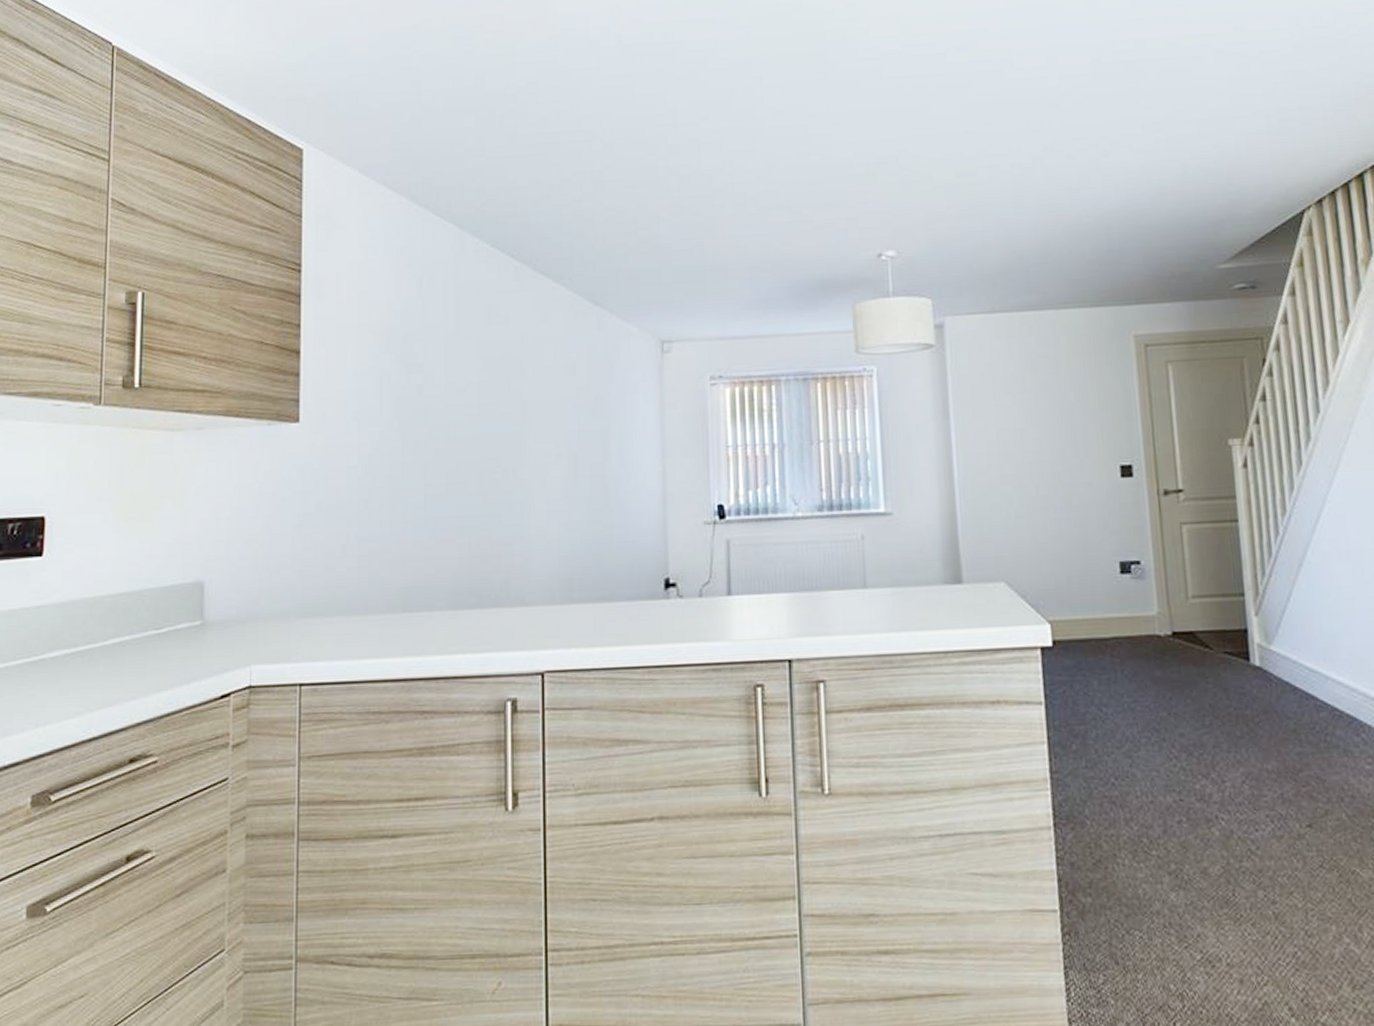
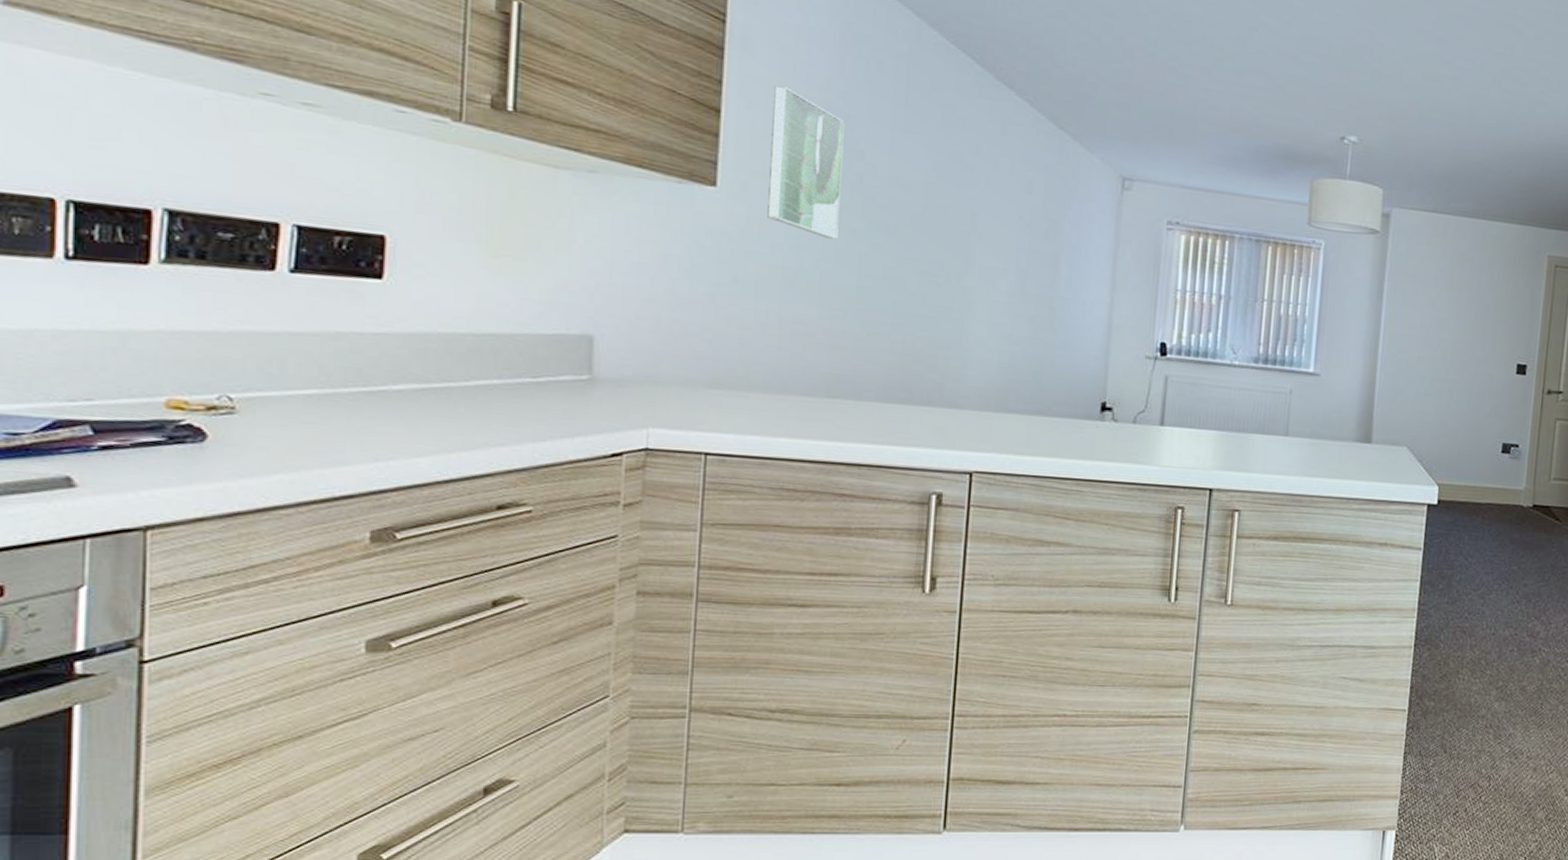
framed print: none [343,318,404,454] -> present [767,85,845,239]

